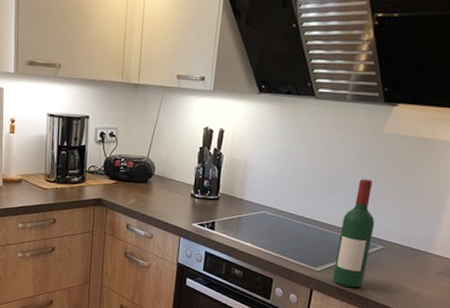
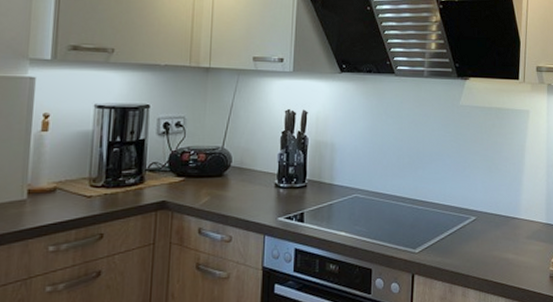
wine bottle: present [333,178,375,287] -> none [433,150,465,265]

